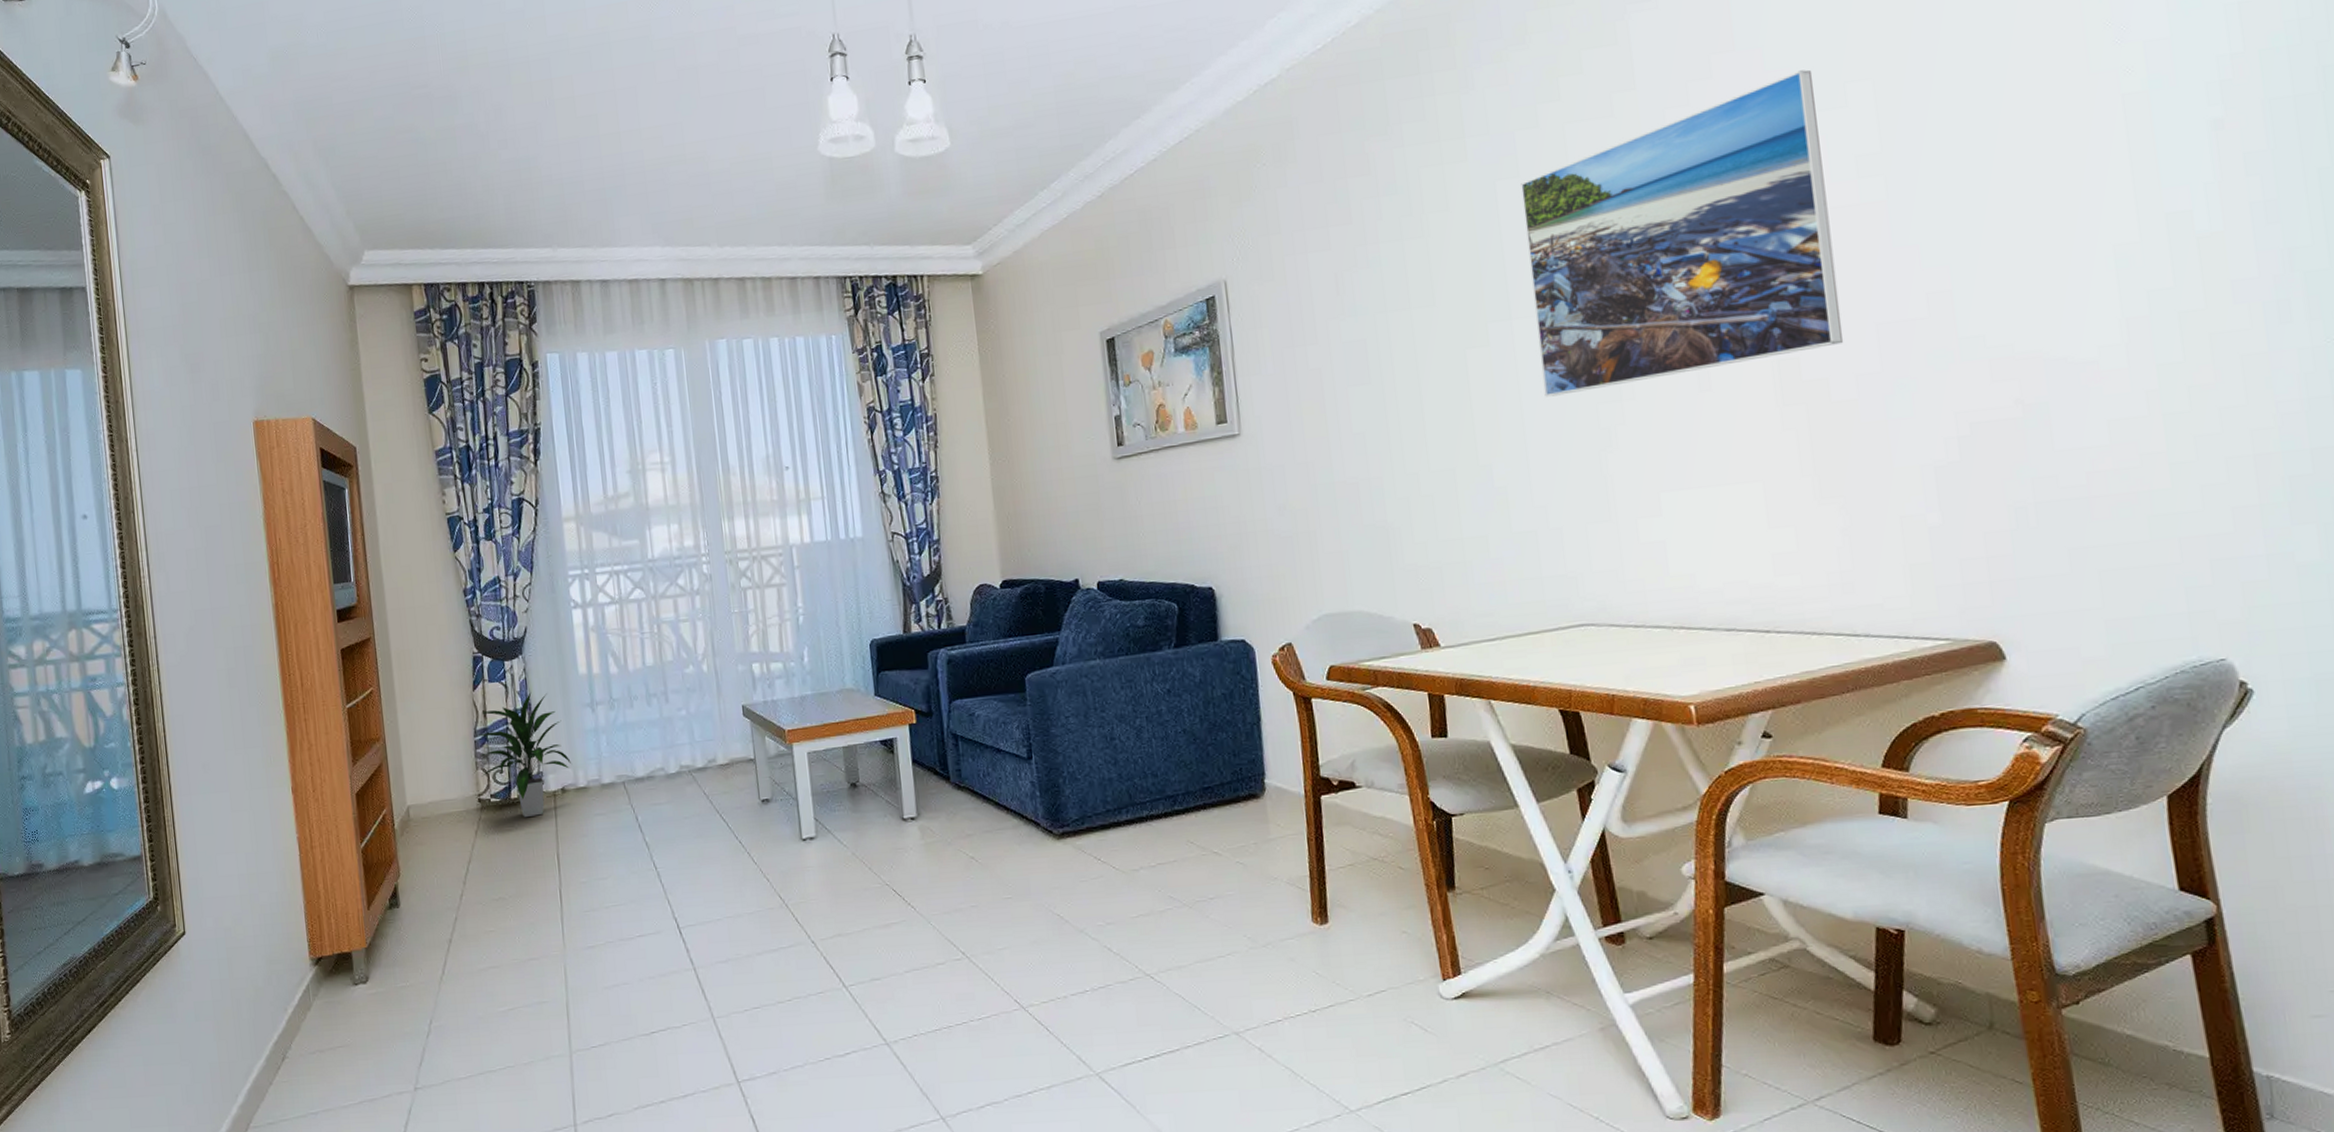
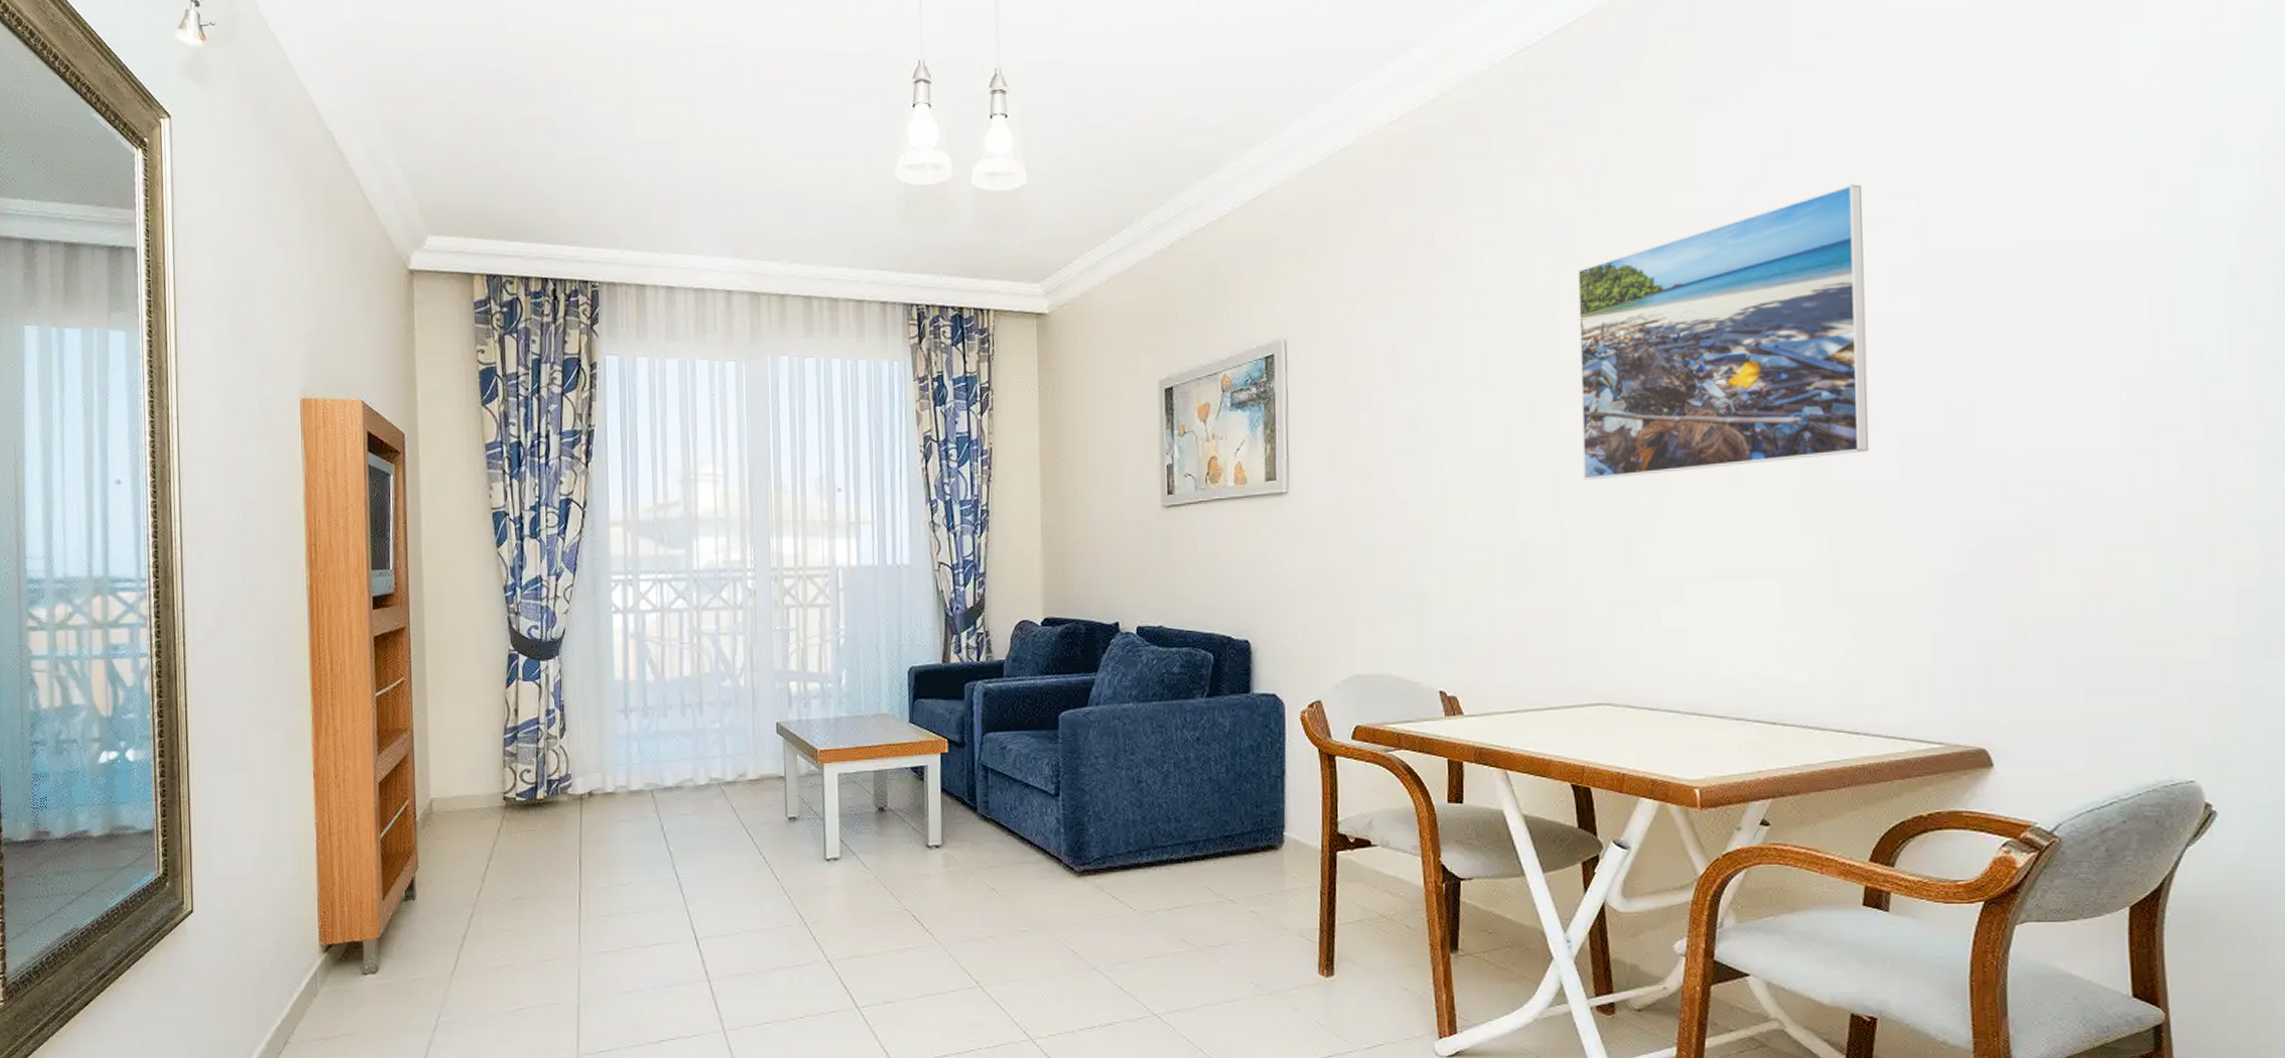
indoor plant: present [479,692,571,818] -> none [509,694,600,819]

